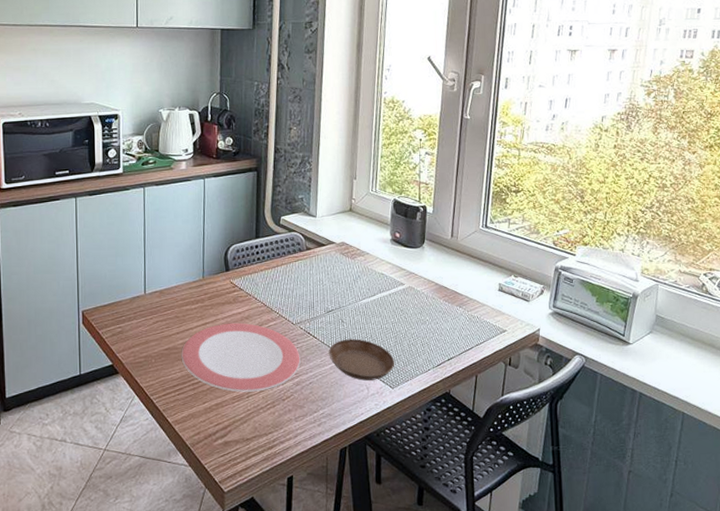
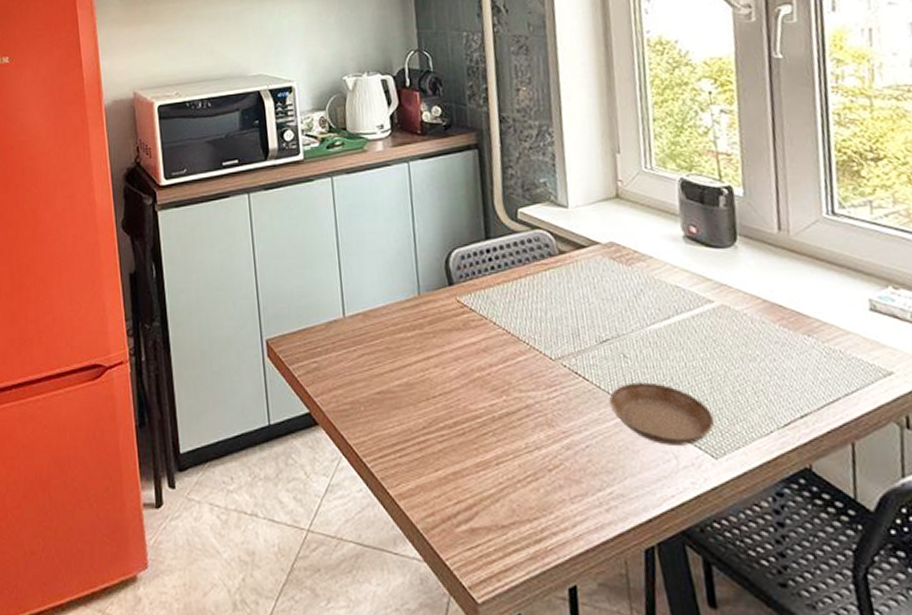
plate: present [181,322,301,392] -> none [398,357,569,457]

